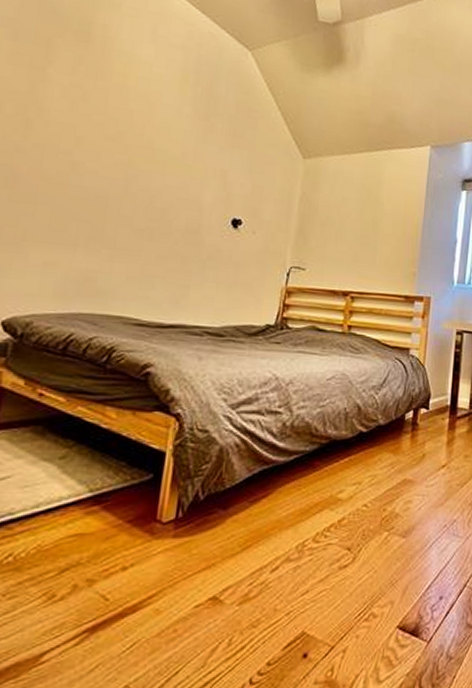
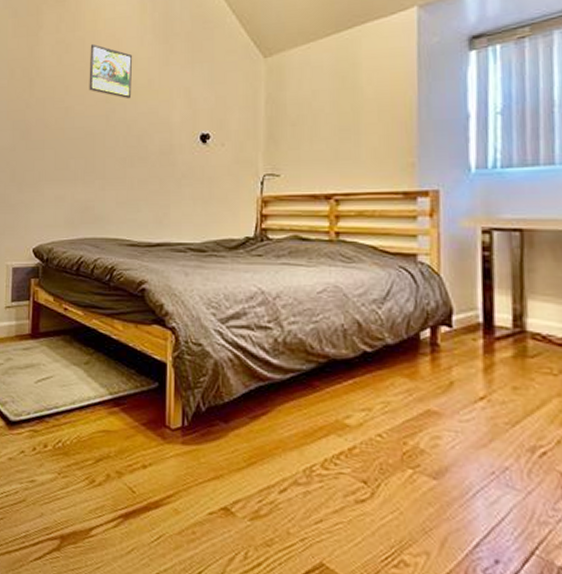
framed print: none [107,98,167,169] -> present [89,43,133,99]

